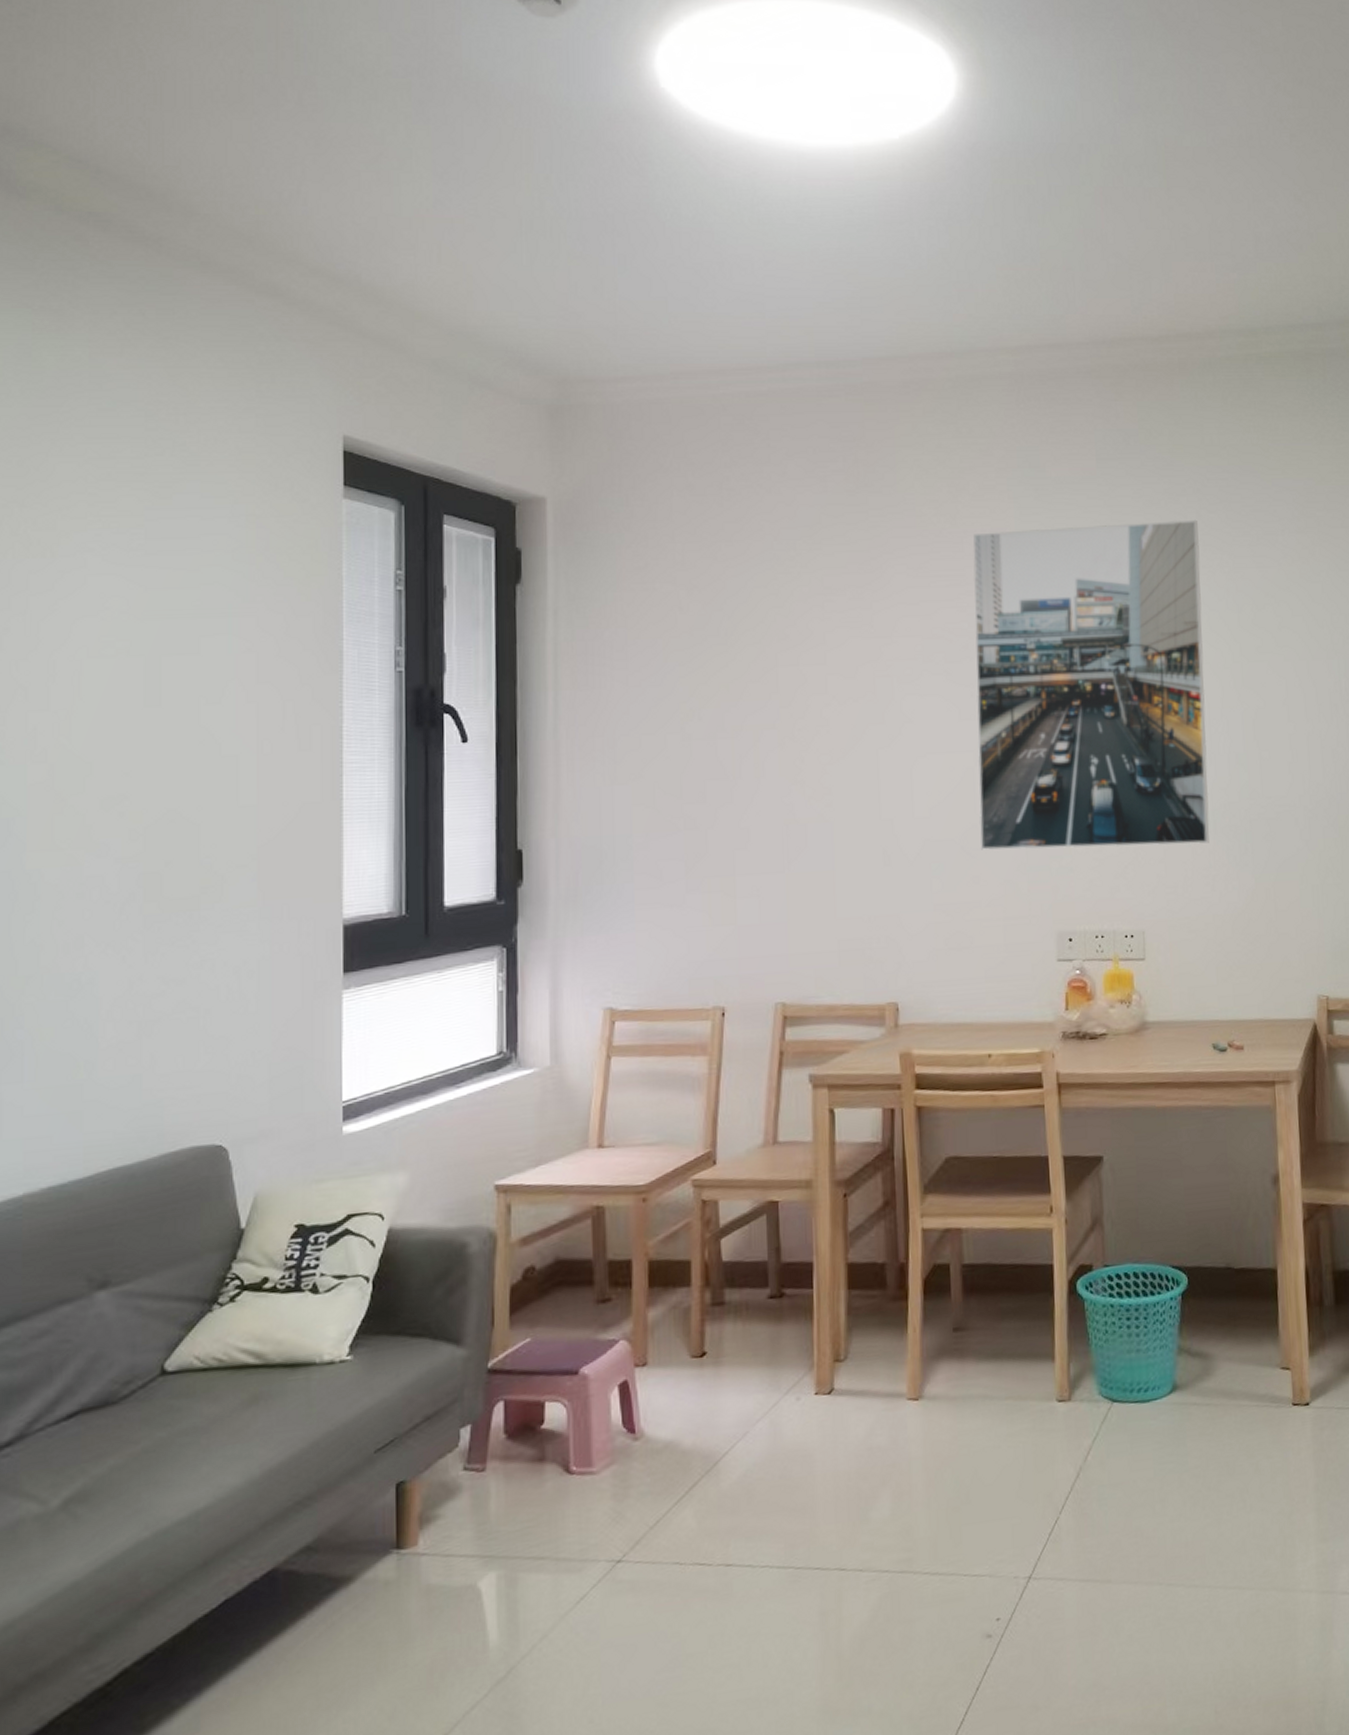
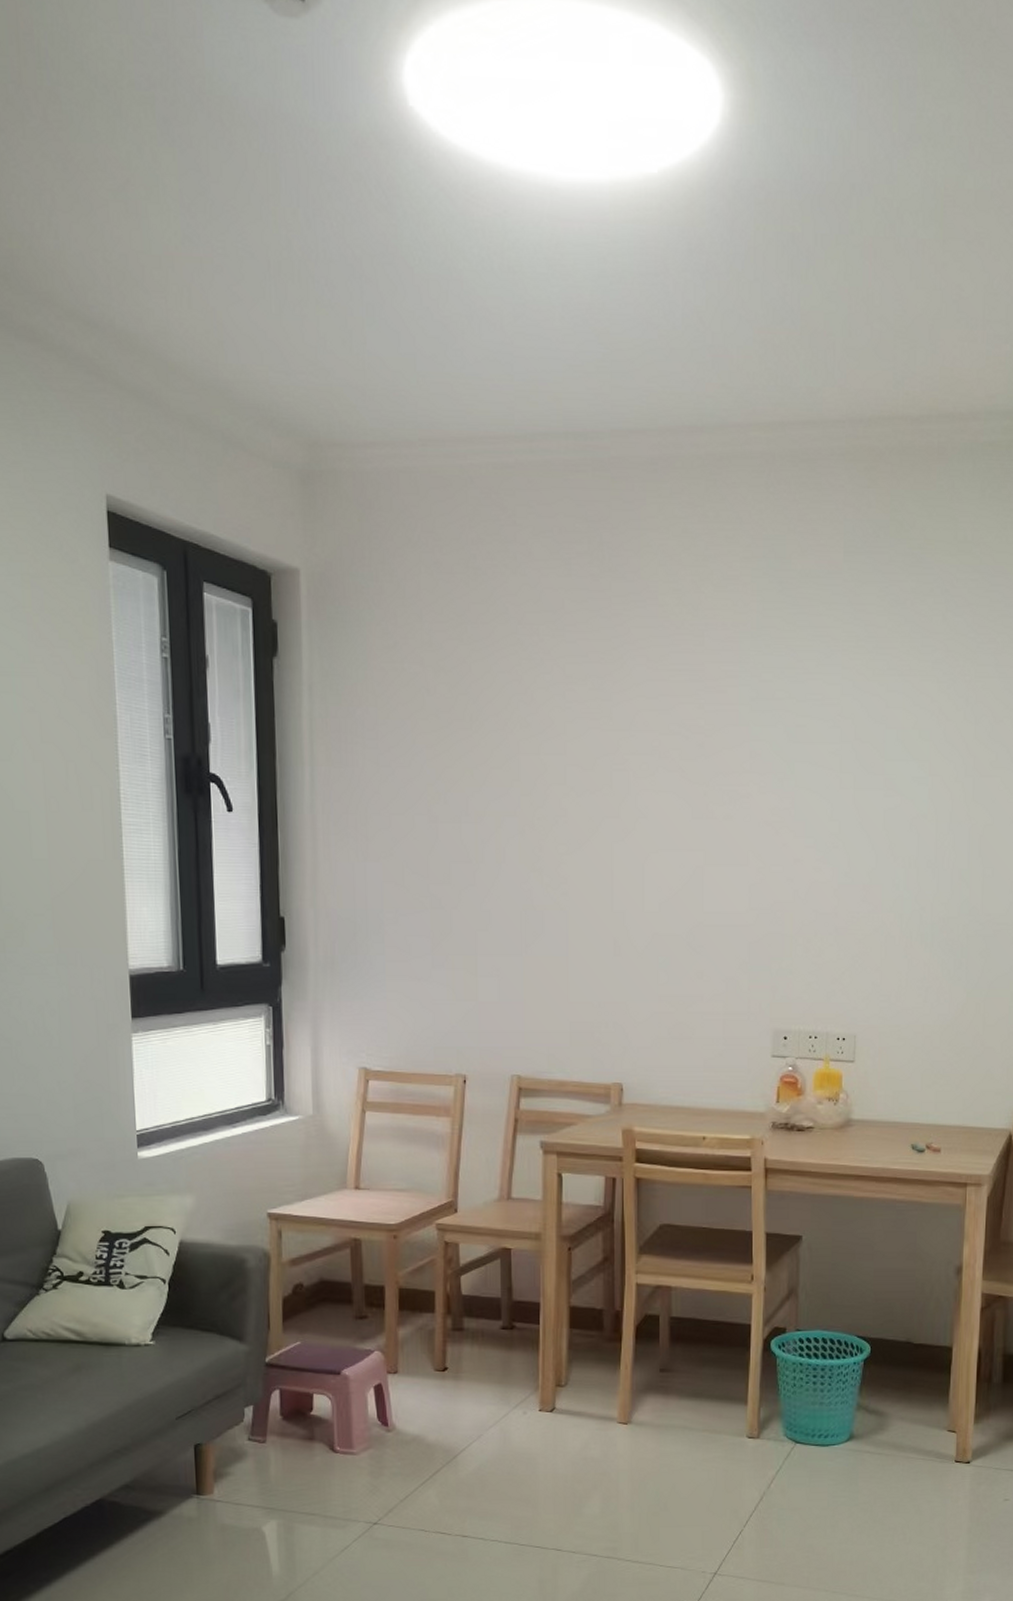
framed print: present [973,519,1209,851] -> none [705,622,943,955]

